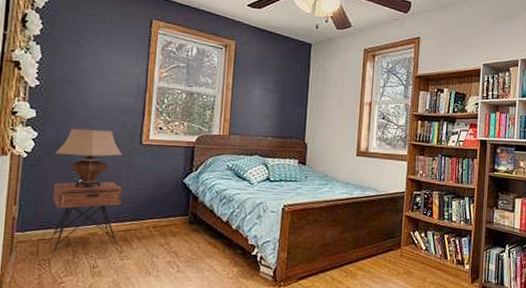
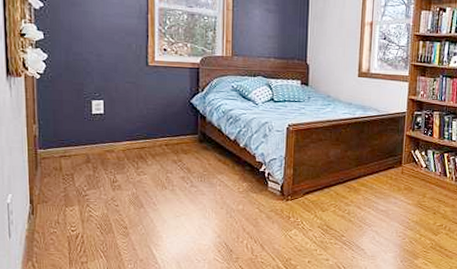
nightstand: present [50,181,123,251] -> none [68,101,134,167]
table lamp: present [55,128,123,189] -> none [66,50,131,109]

